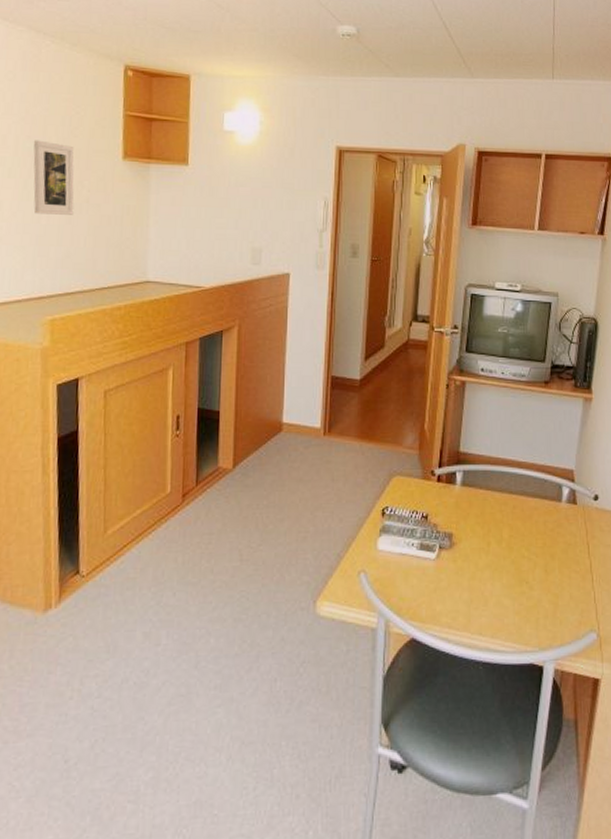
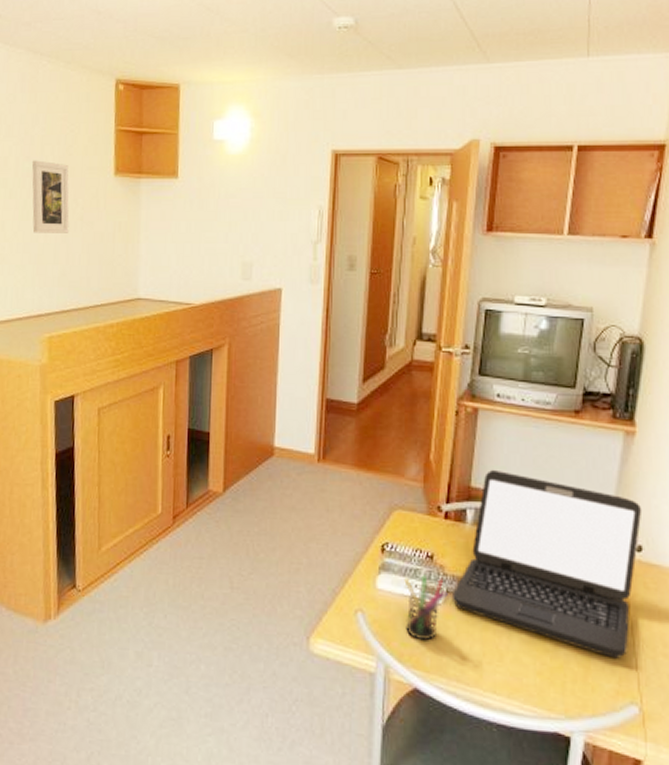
pen holder: none [402,534,440,594] -> present [404,575,448,641]
laptop: none [445,435,598,594] -> present [453,469,642,659]

